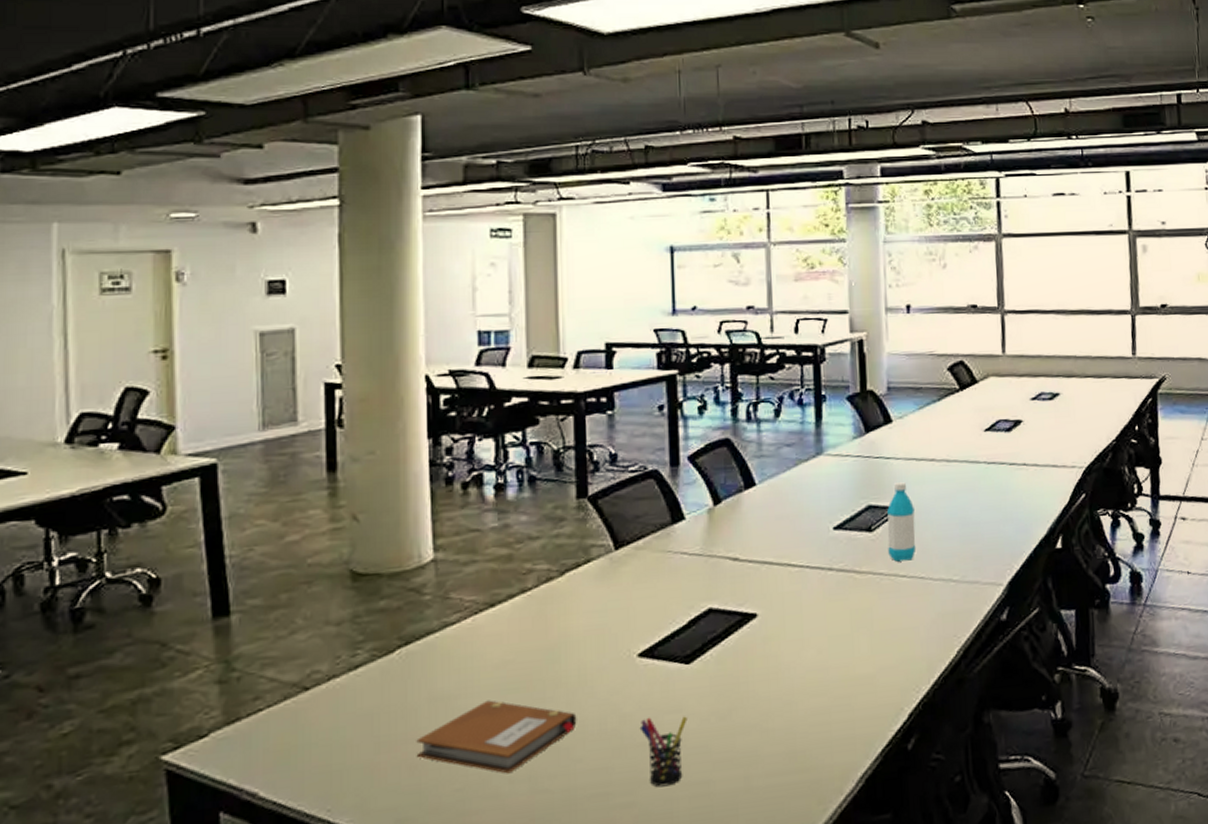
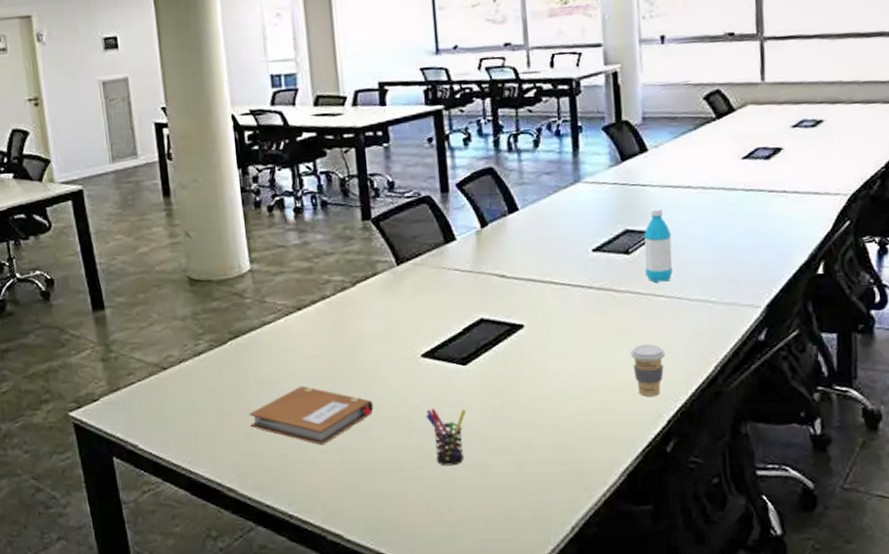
coffee cup: none [871,629,908,688] -> present [630,344,666,396]

